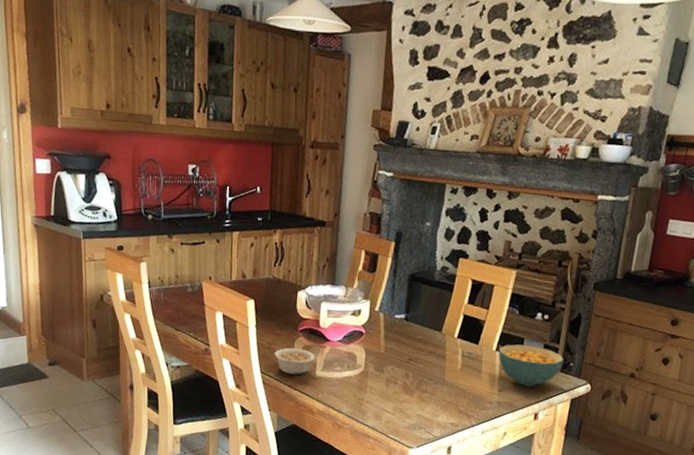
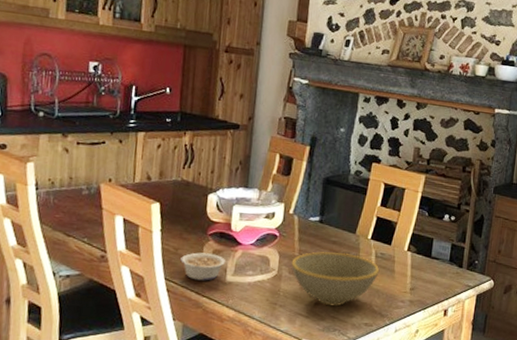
bowl: none [377,349,467,405] -> present [291,251,380,306]
cereal bowl: present [498,344,565,387] -> none [410,244,470,285]

